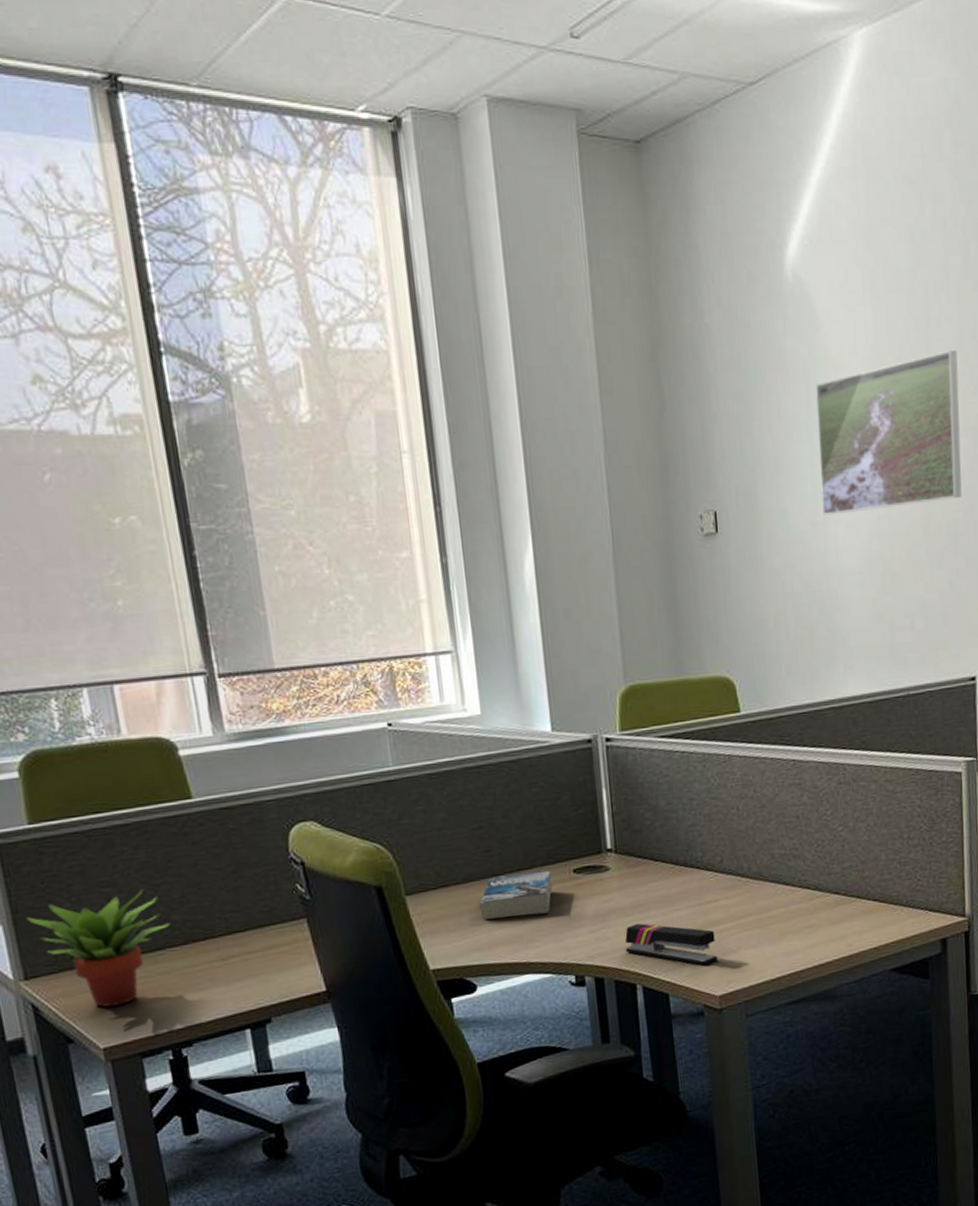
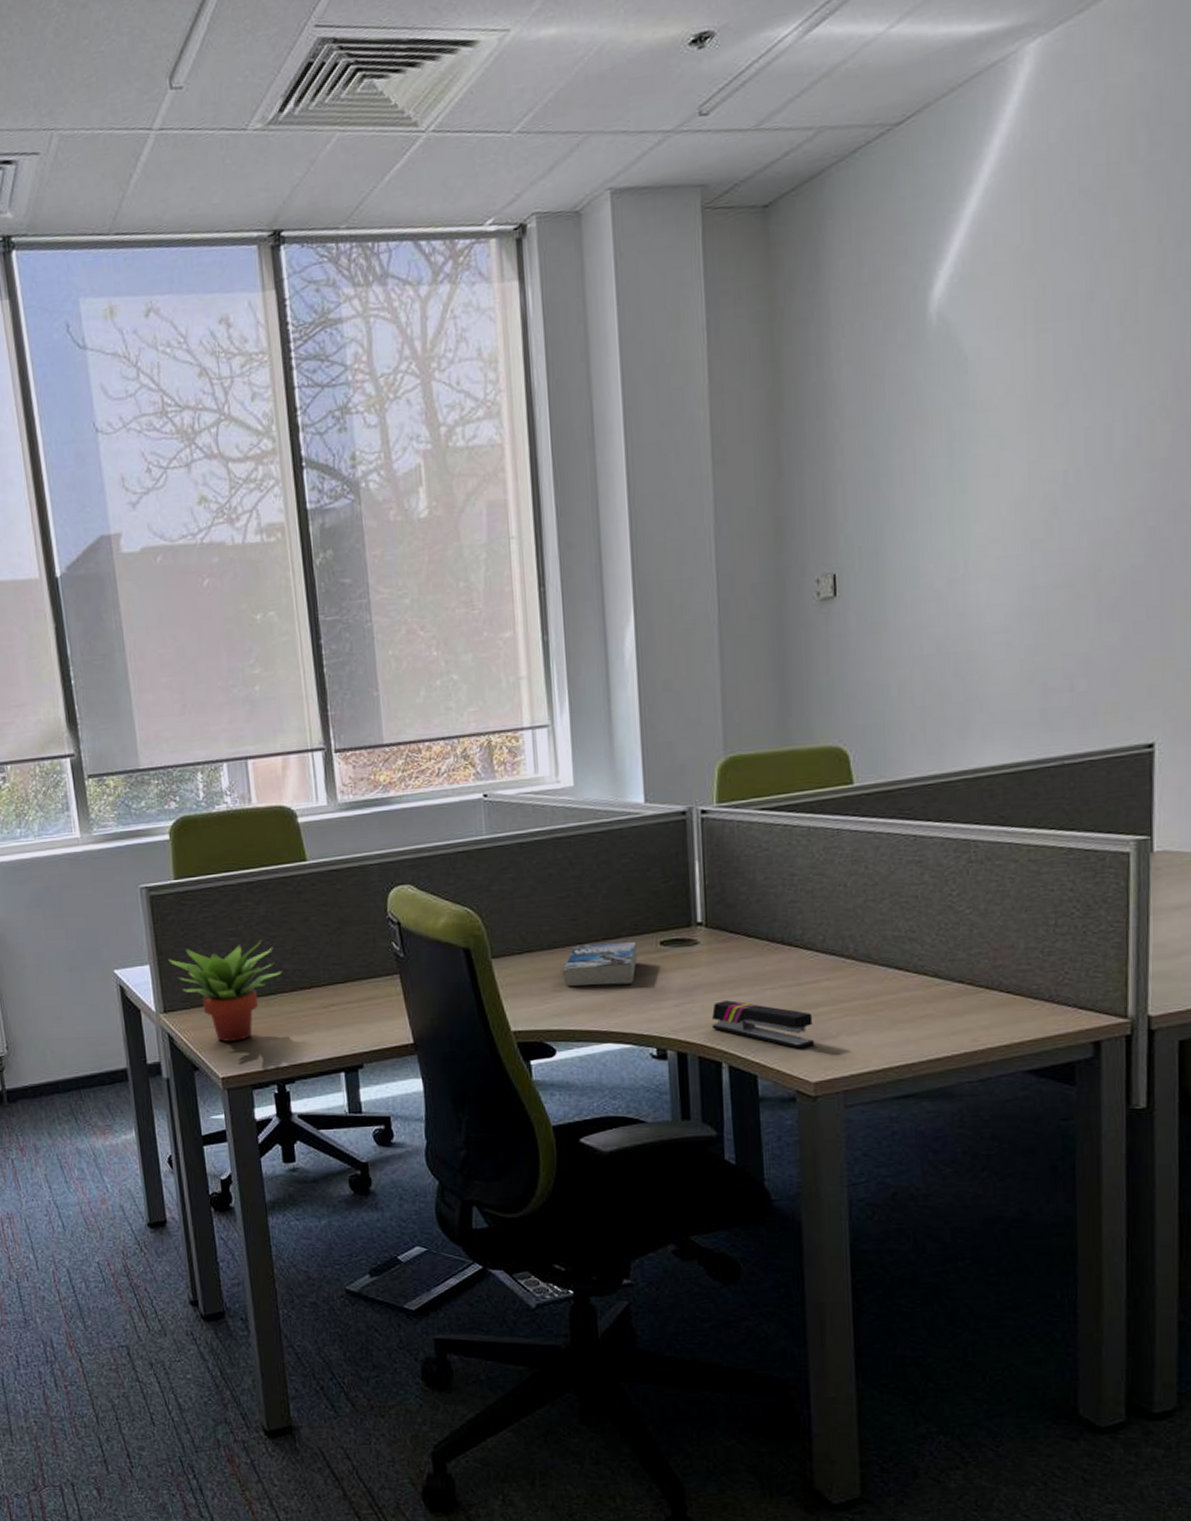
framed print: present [815,350,962,516] -> none [960,375,1145,571]

